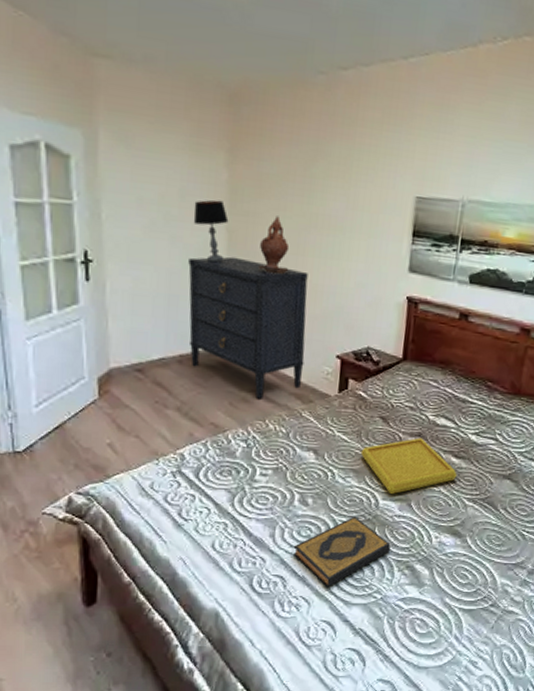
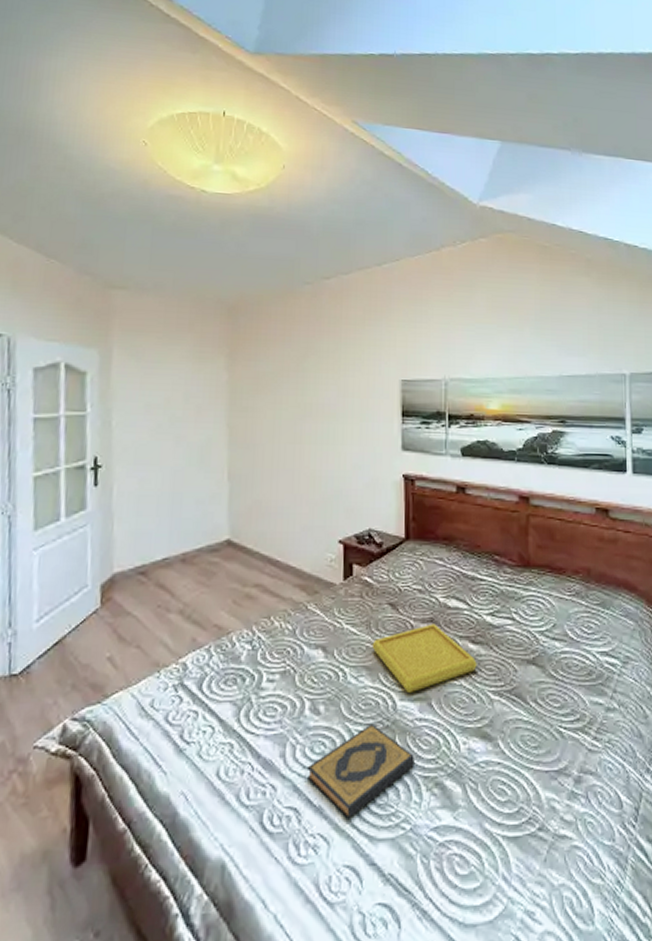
dresser: present [188,256,308,399] -> none [192,451,307,594]
table lamp: present [193,199,229,263] -> none [196,399,229,458]
lidded ewer: present [258,216,290,275] -> none [258,409,288,464]

